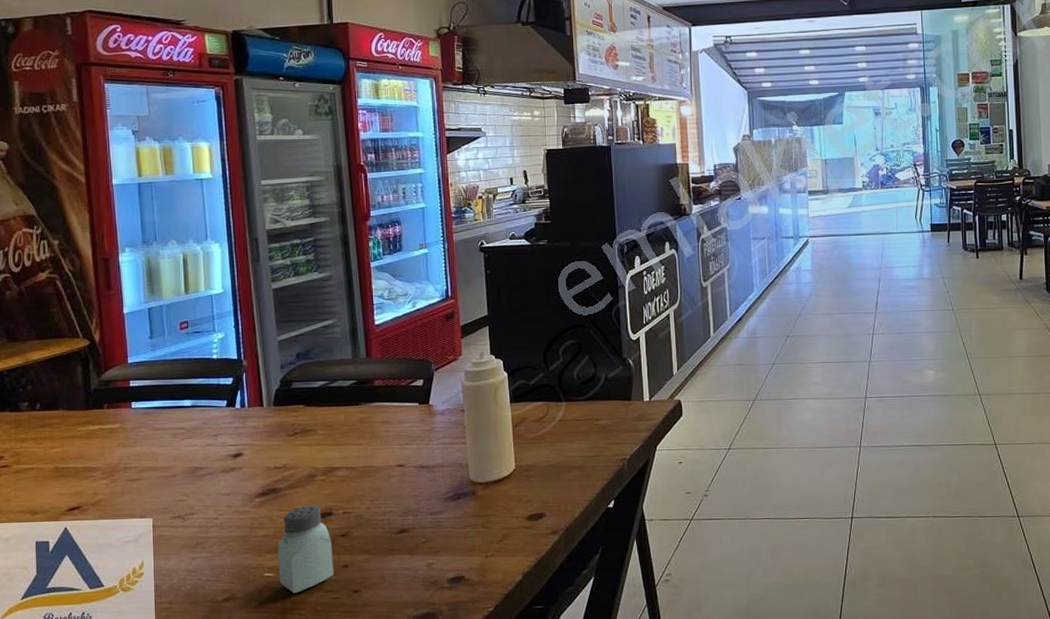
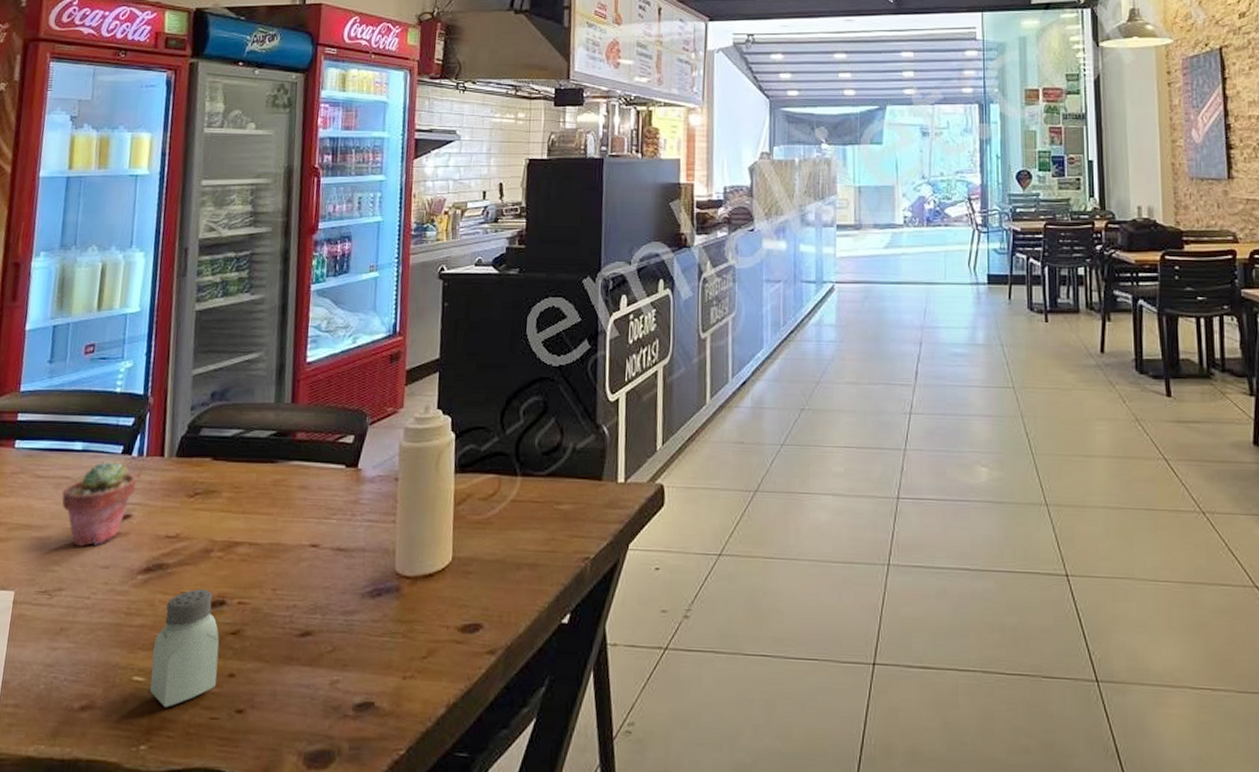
potted succulent: none [180,413,242,481] -> present [62,460,136,547]

